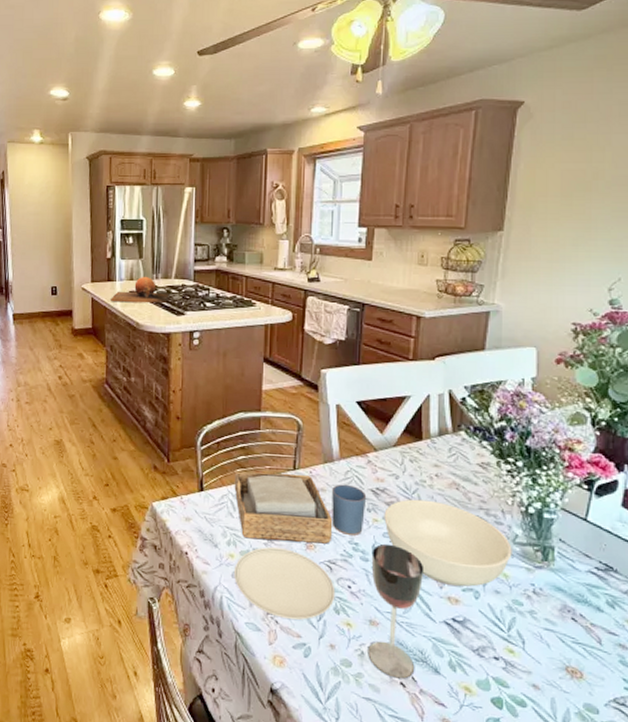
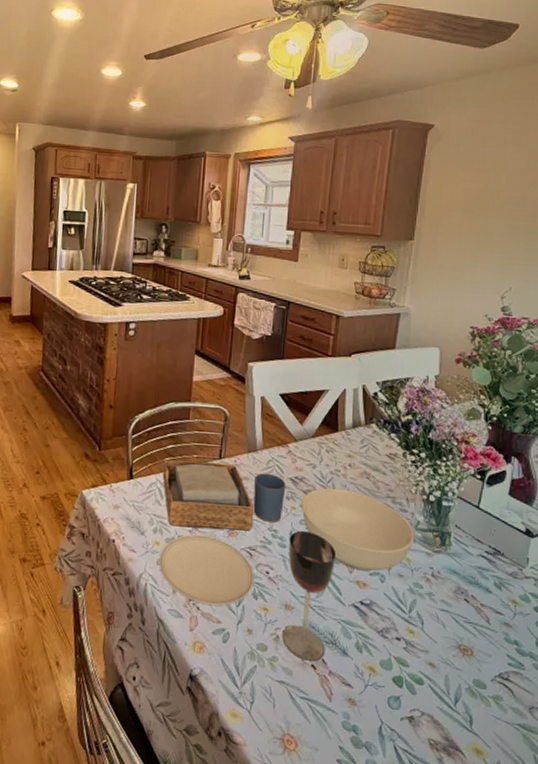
chopping board: present [111,276,169,304] -> none [50,266,108,295]

